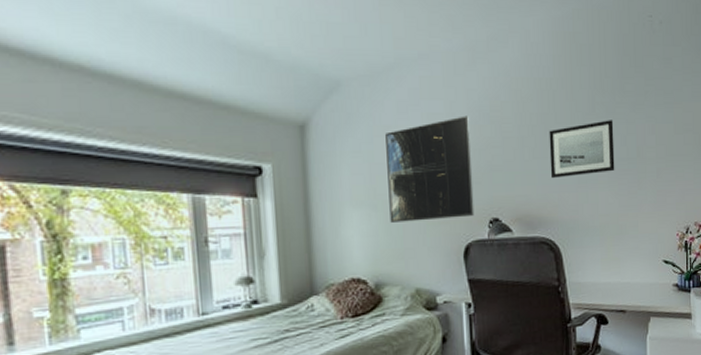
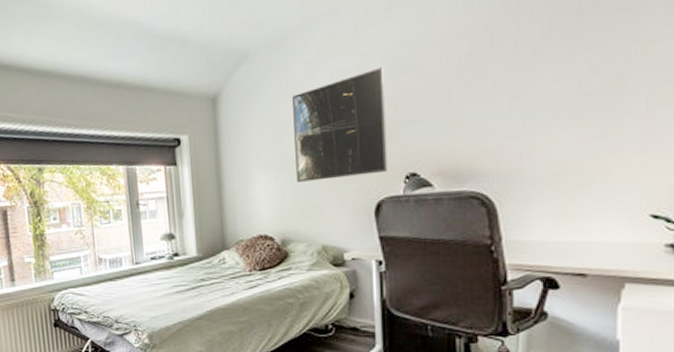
wall art: present [549,120,615,178] -> none [484,47,580,124]

